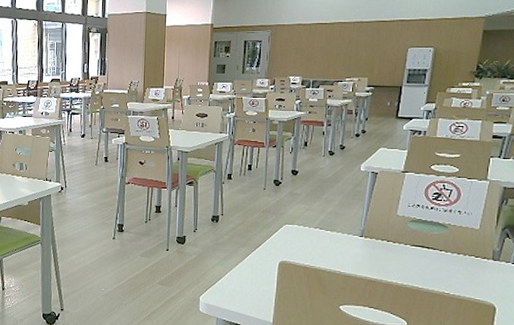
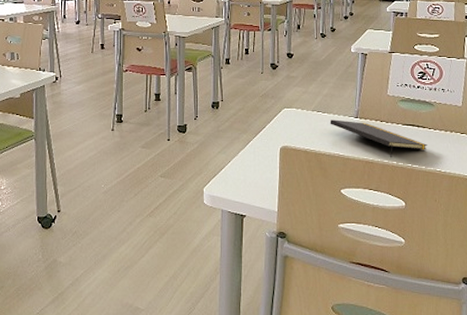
notepad: none [332,237,437,278] -> present [330,119,427,158]

